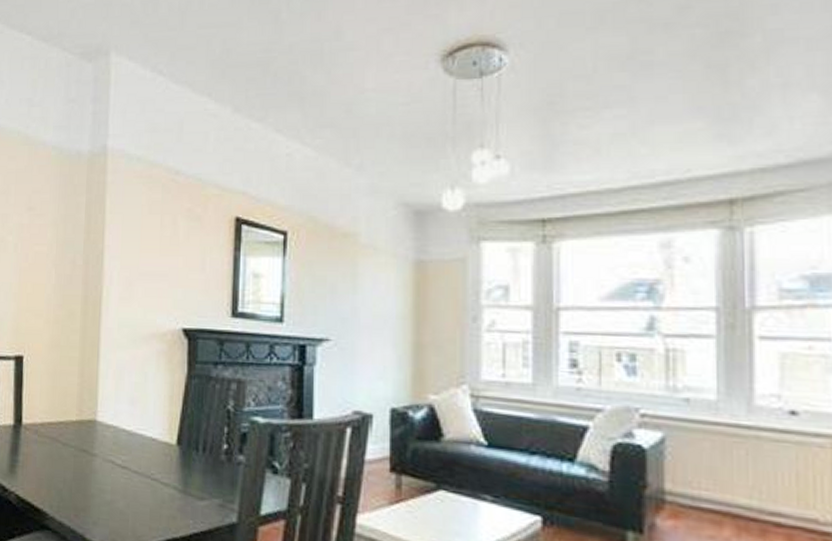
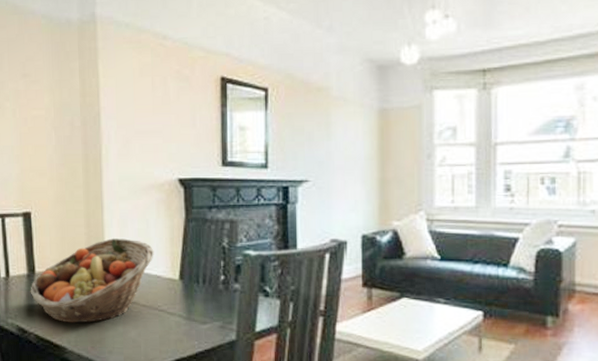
fruit basket: none [14,391,151,486] -> present [30,238,154,323]

